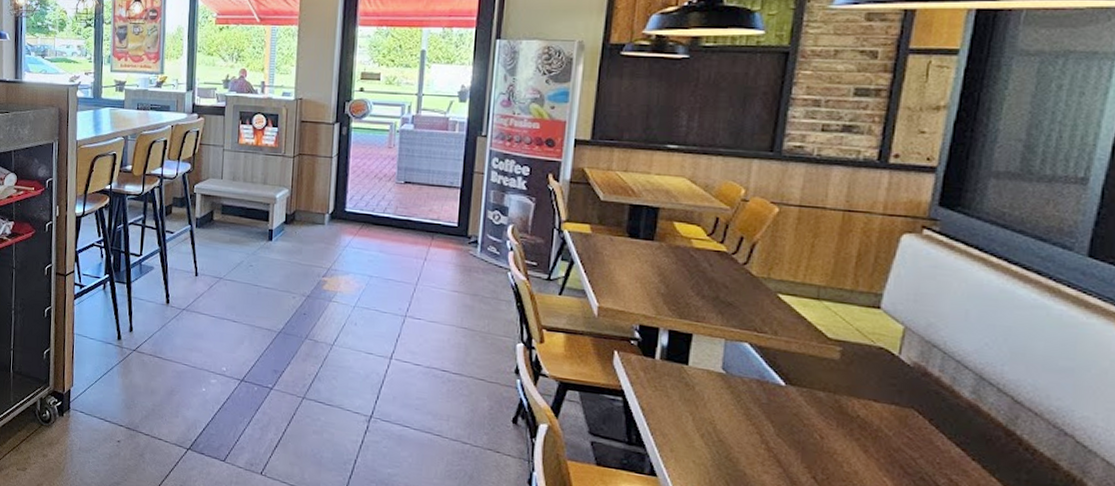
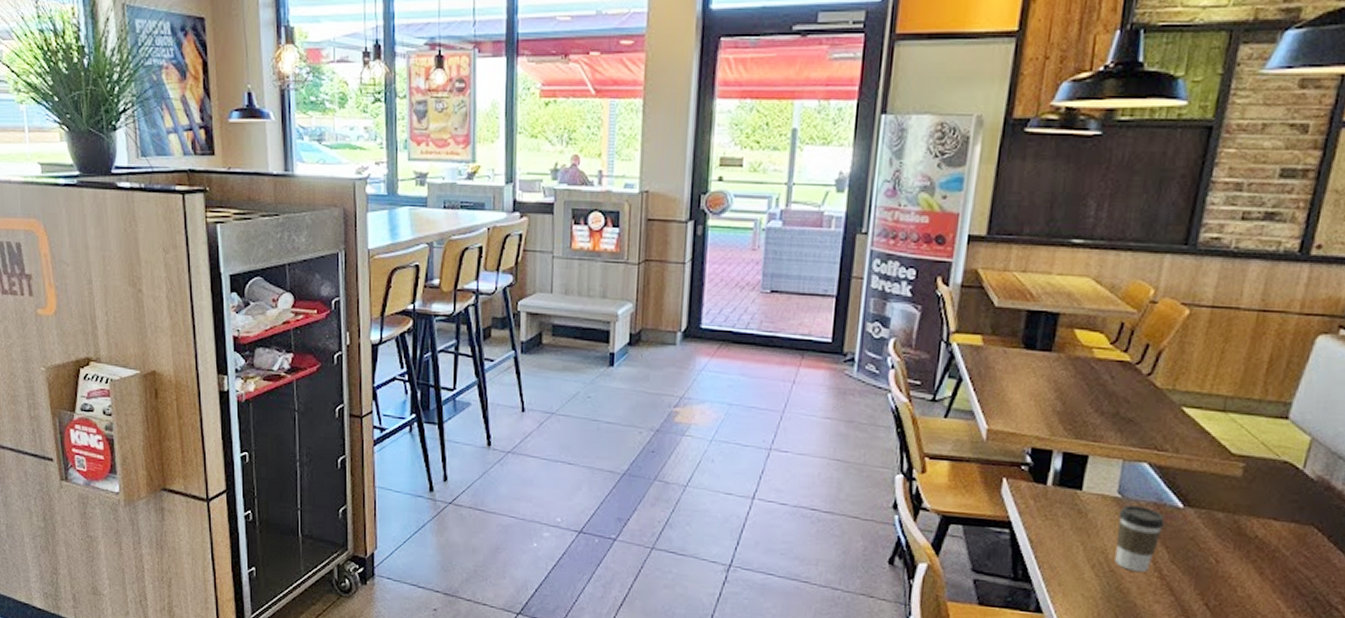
coffee cup: none [722,380,768,445] -> present [1115,504,1165,573]

